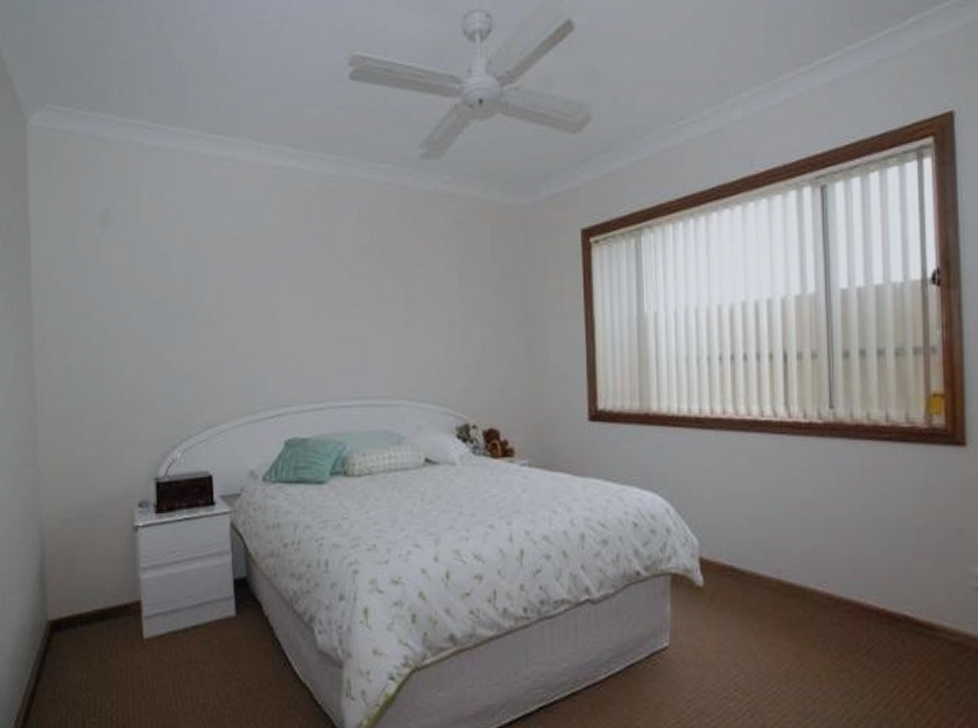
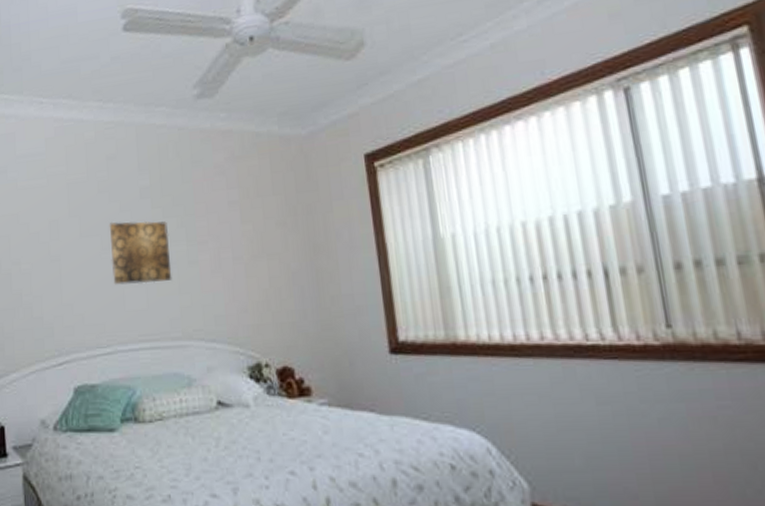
wall art: none [326,278,388,343] -> present [109,221,172,285]

